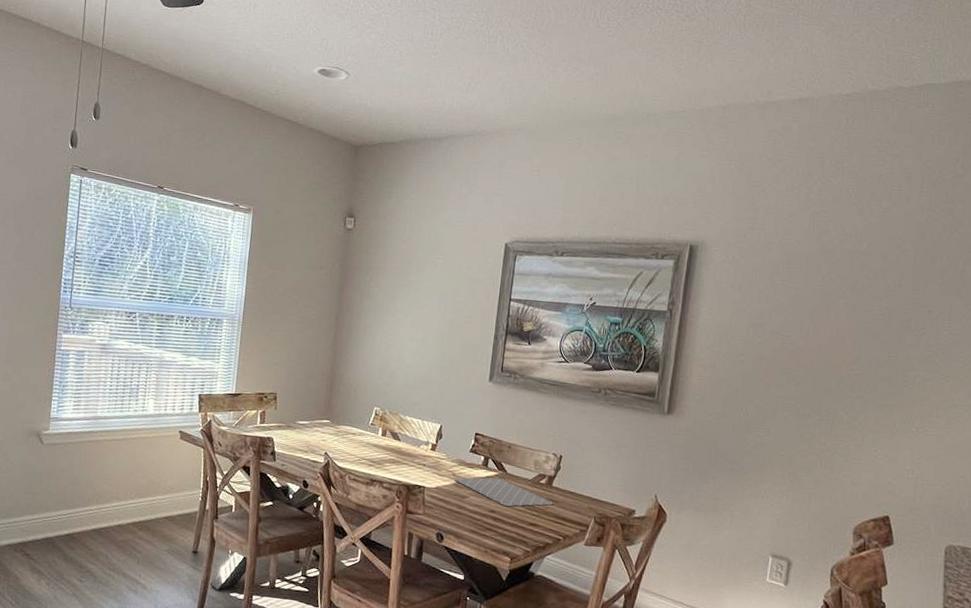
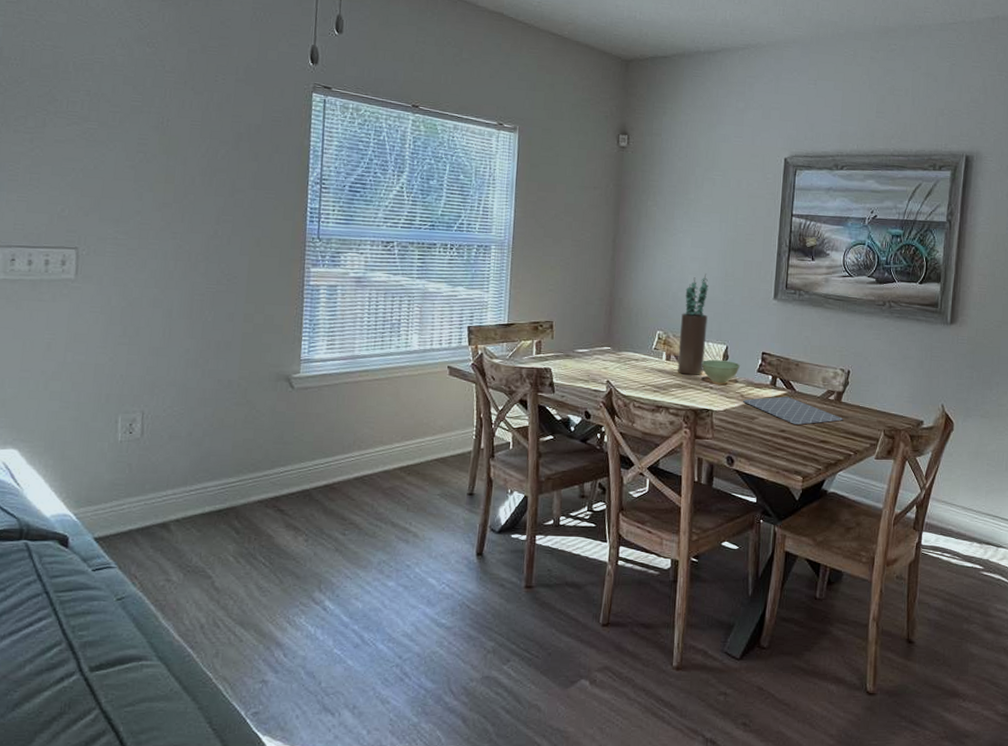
vase: none [392,353,426,452] -> present [677,273,709,375]
bowl: none [415,437,454,463] -> present [701,360,741,385]

